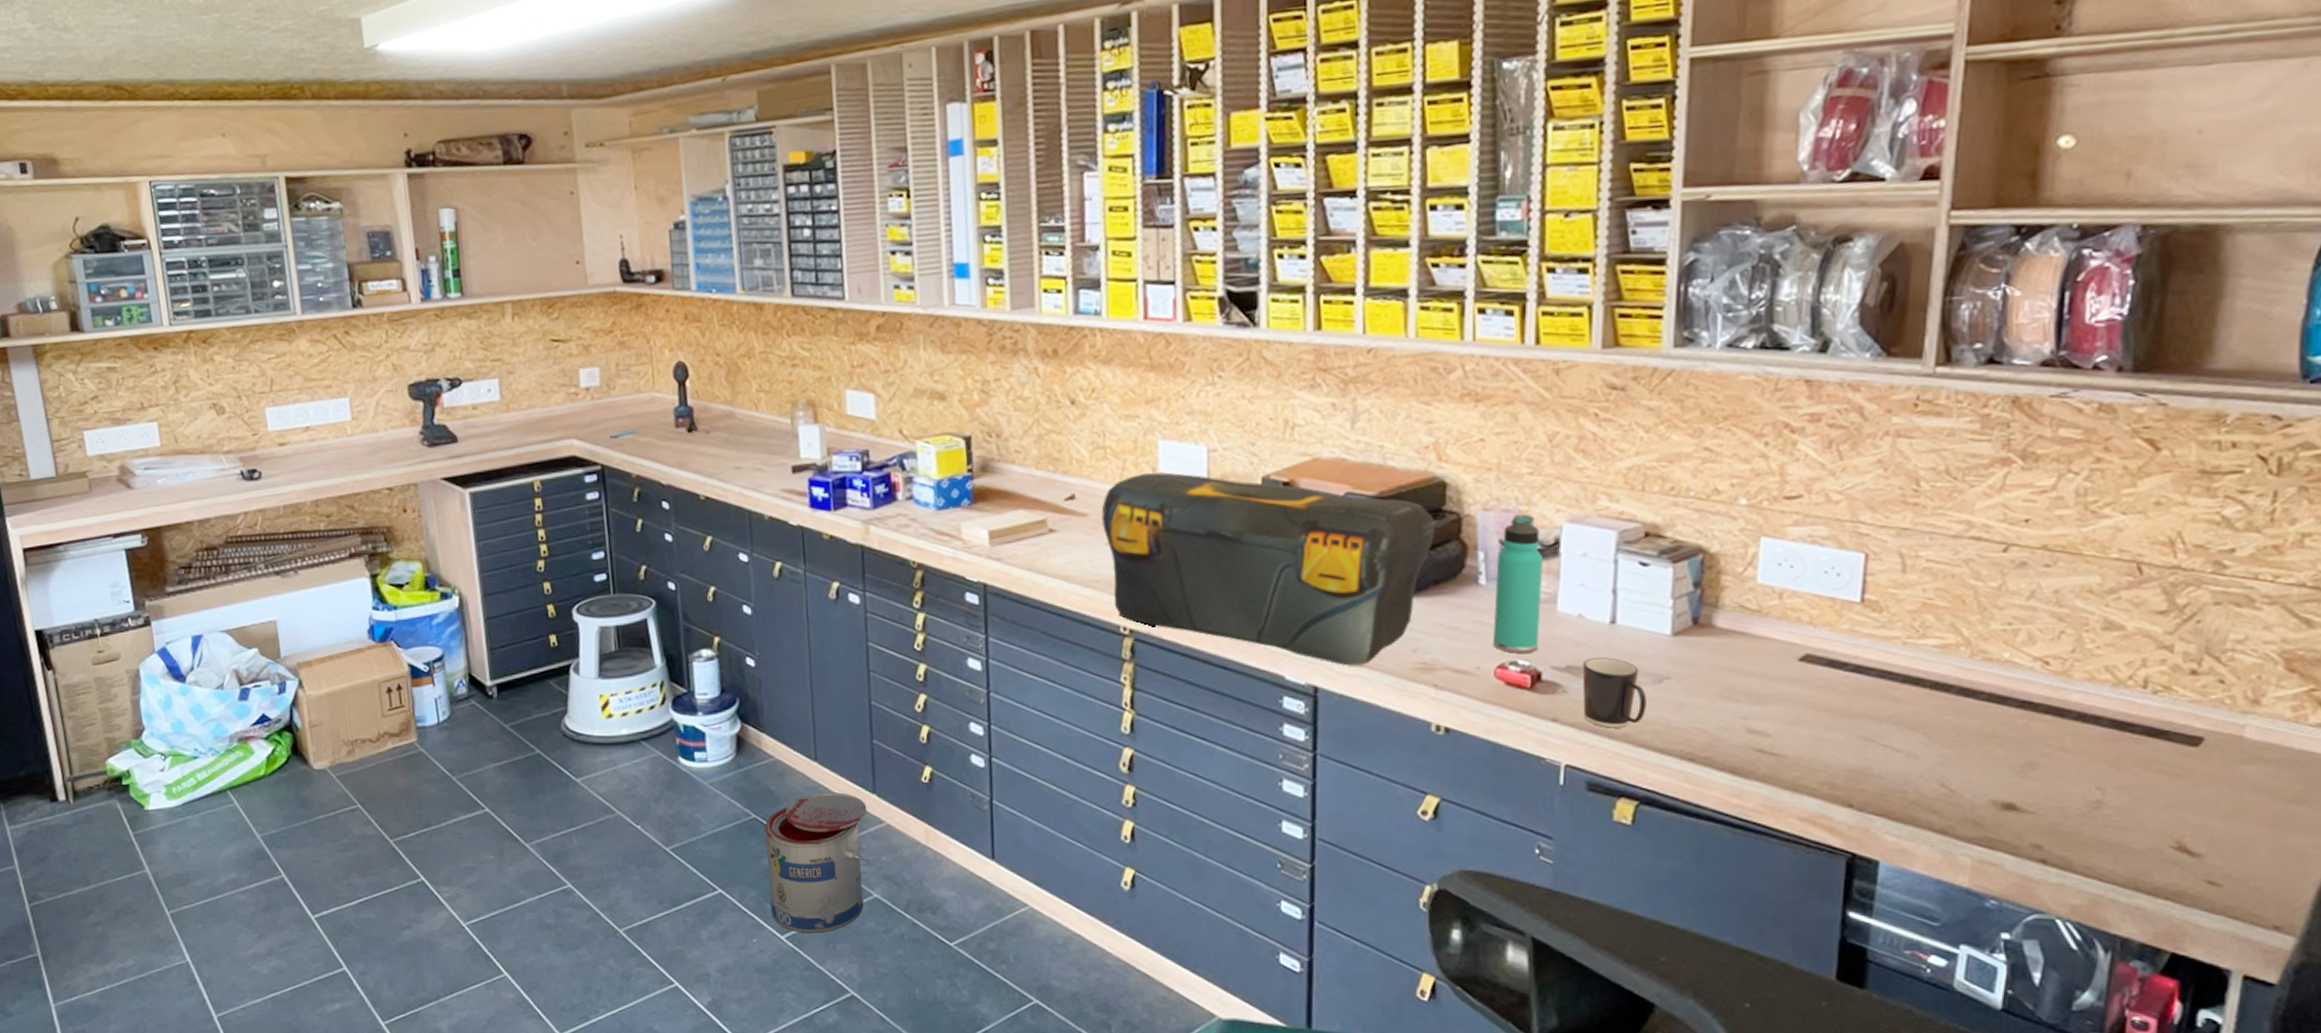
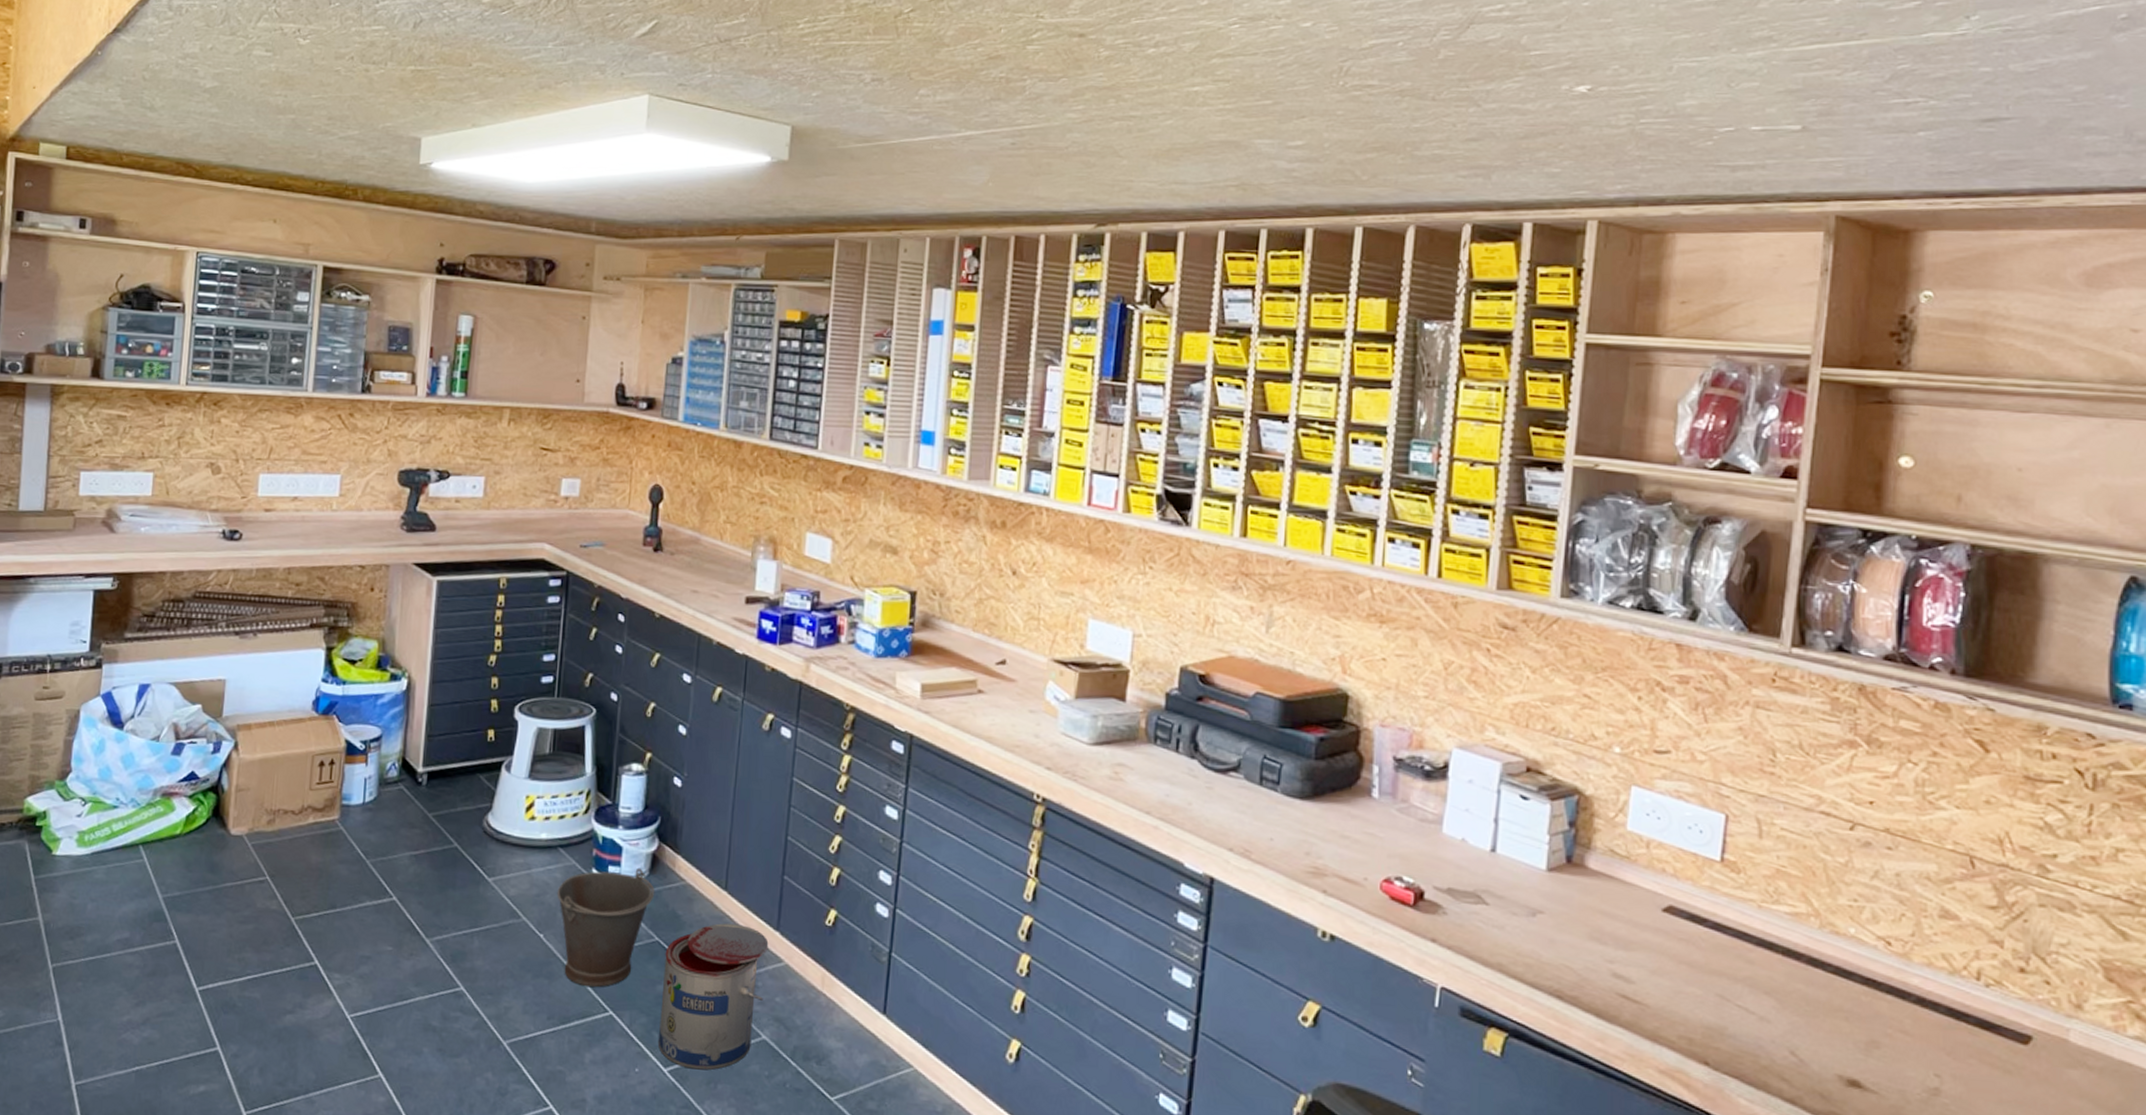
bucket: none [647,750,746,870] -> present [557,867,655,988]
toolbox: present [1101,472,1435,666] -> none [1028,649,1335,862]
thermos bottle: present [1492,514,1544,653] -> none [1381,734,1433,870]
mug: present [1582,657,1646,728] -> none [1461,883,1520,957]

